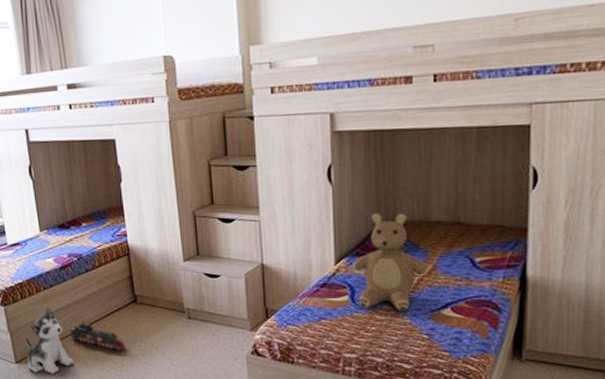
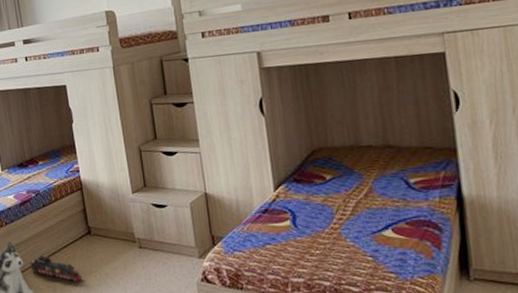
teddy bear: present [353,212,428,312] -> none [291,139,365,235]

